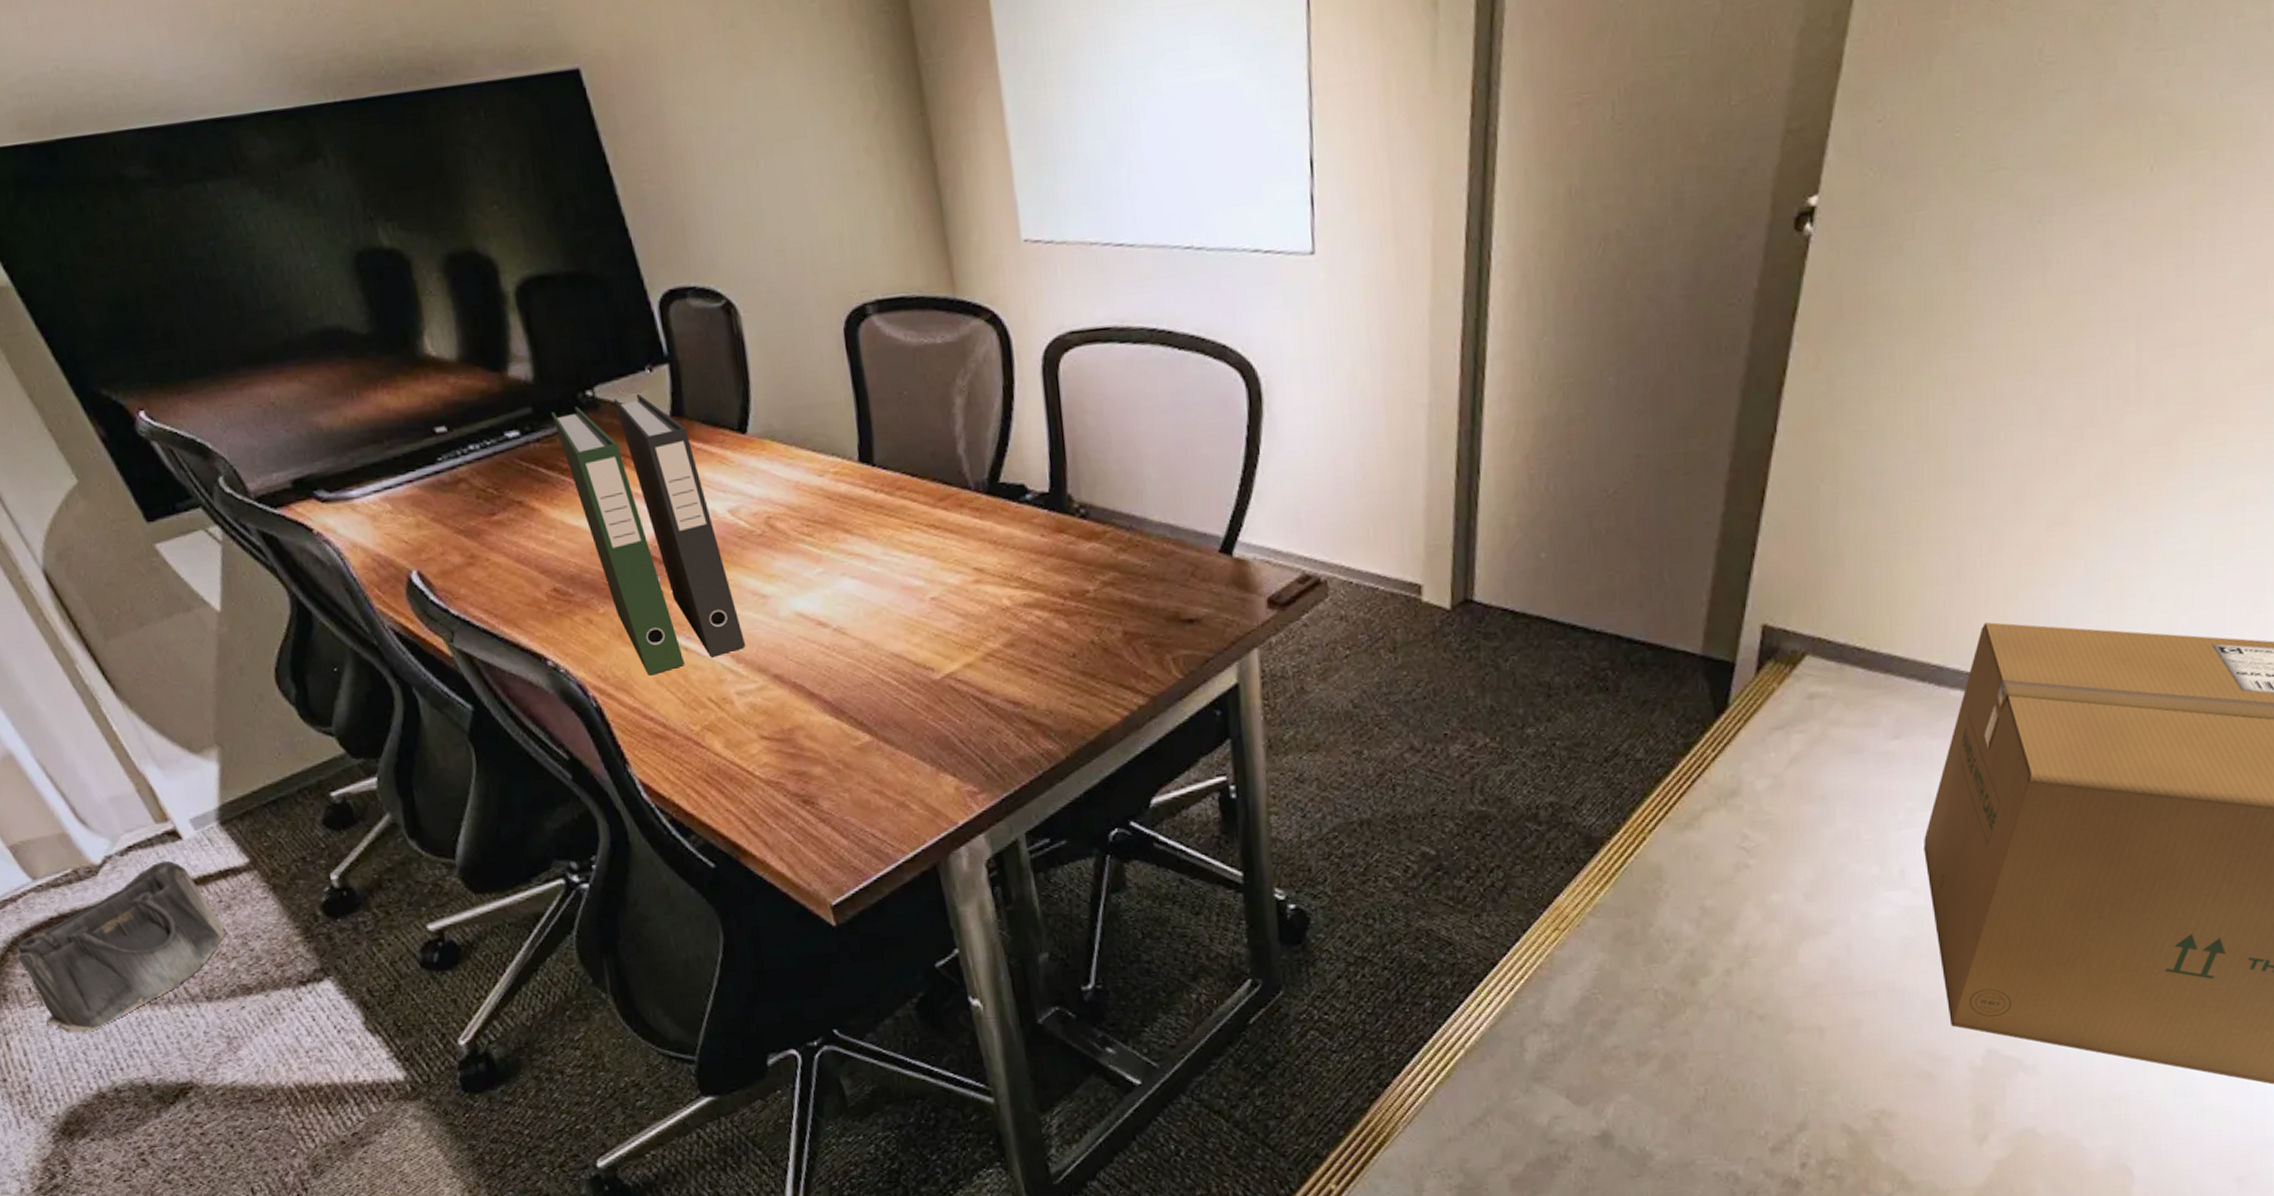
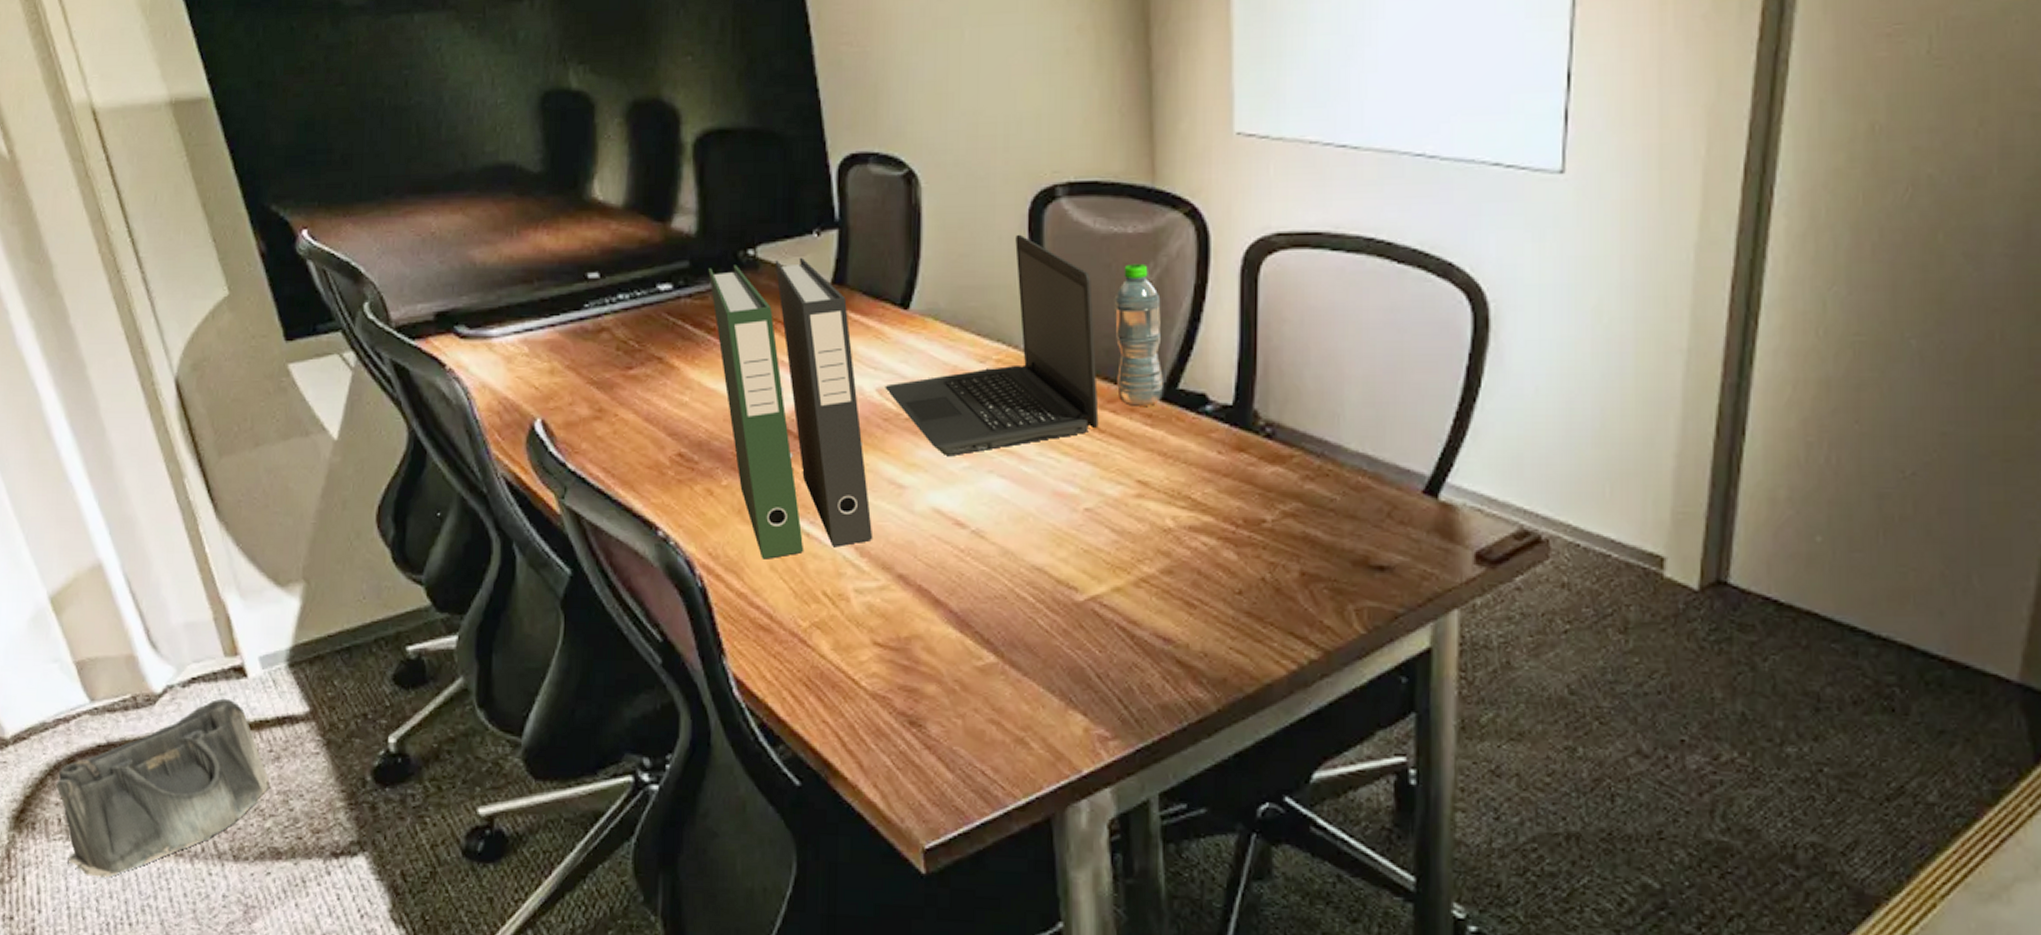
laptop: none [735,353,934,564] -> present [885,234,1099,455]
water bottle: none [932,370,987,503] -> present [1113,263,1163,408]

